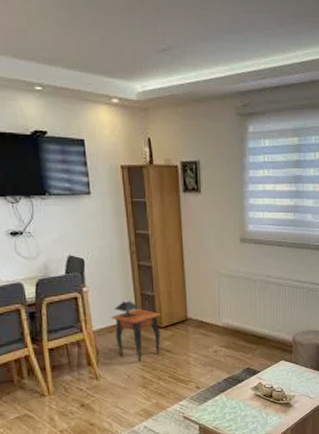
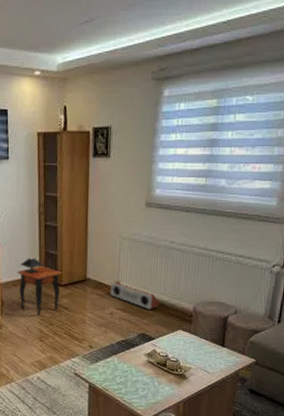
speaker: none [212,317,261,344] -> present [110,280,159,310]

